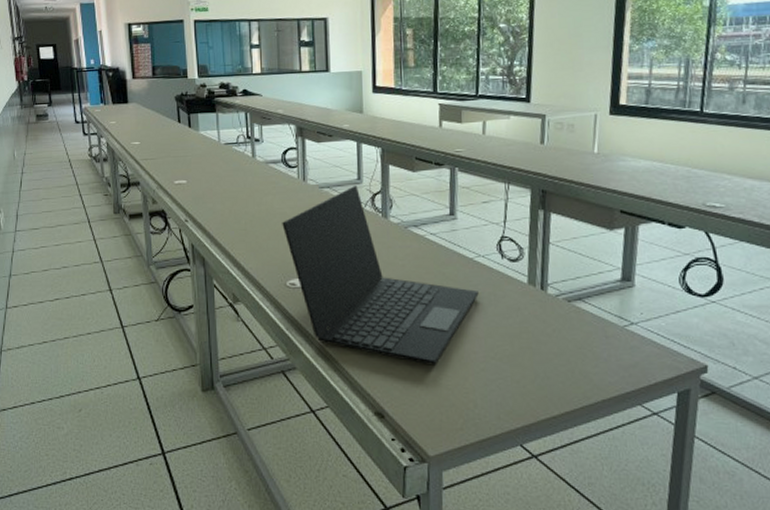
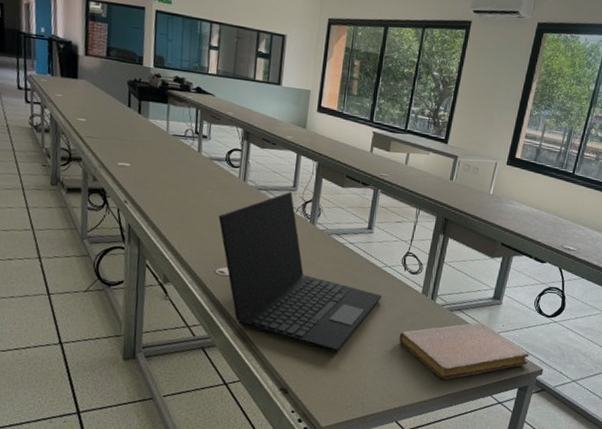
notebook: none [508,312,685,389] -> present [399,322,529,380]

